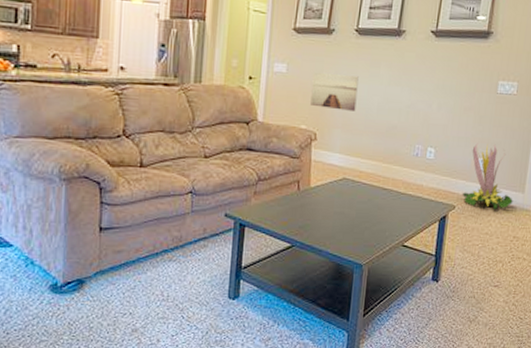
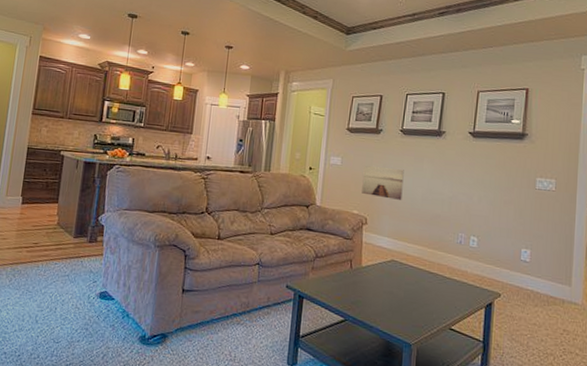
decorative plant: present [462,143,513,211] -> none [506,234,560,302]

